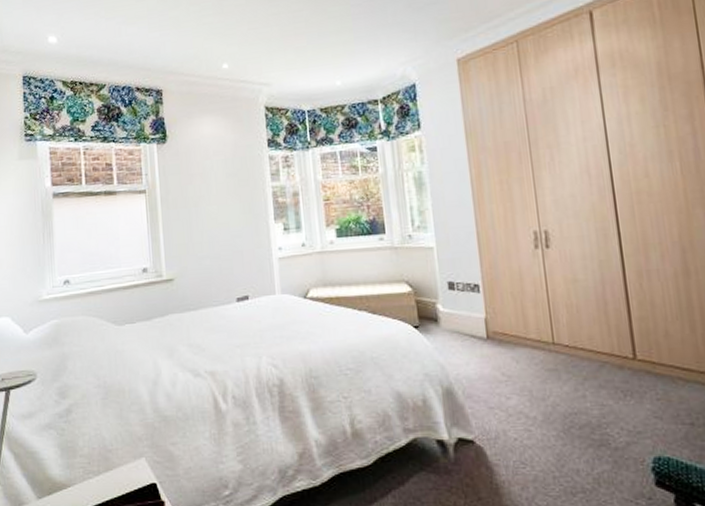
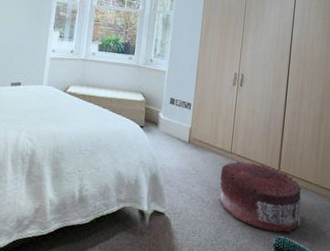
pouf: none [544,353,689,449] -> present [219,161,302,232]

